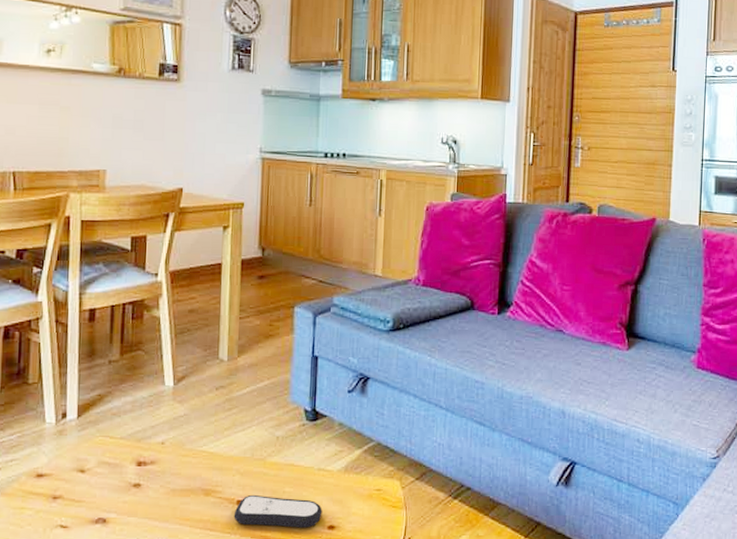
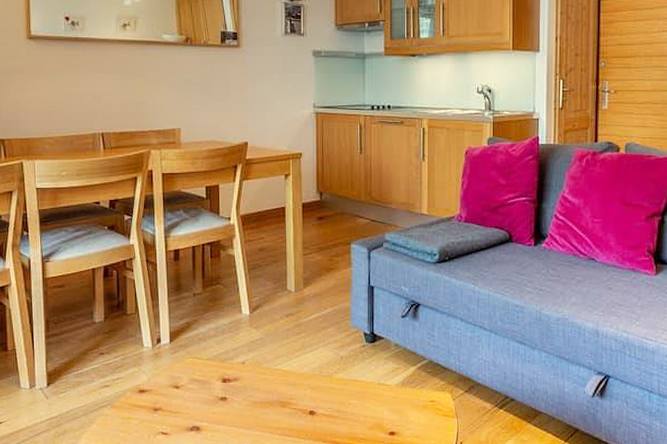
remote control: present [233,494,322,528] -> none [307,406,384,434]

